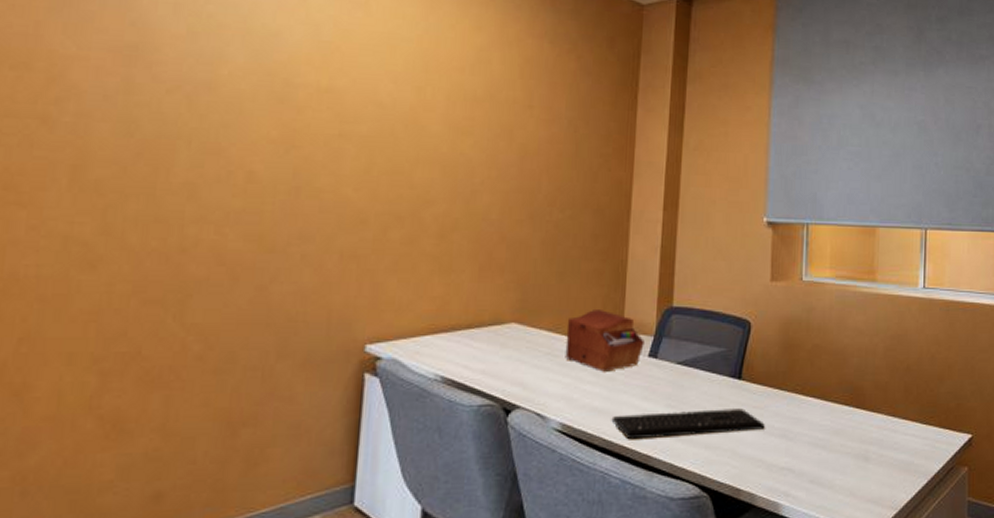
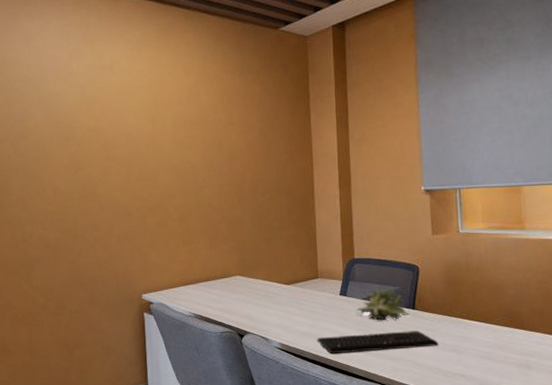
sewing box: present [565,310,644,372] -> none [276,263,336,307]
succulent plant: none [668,349,732,394] -> present [356,288,408,321]

